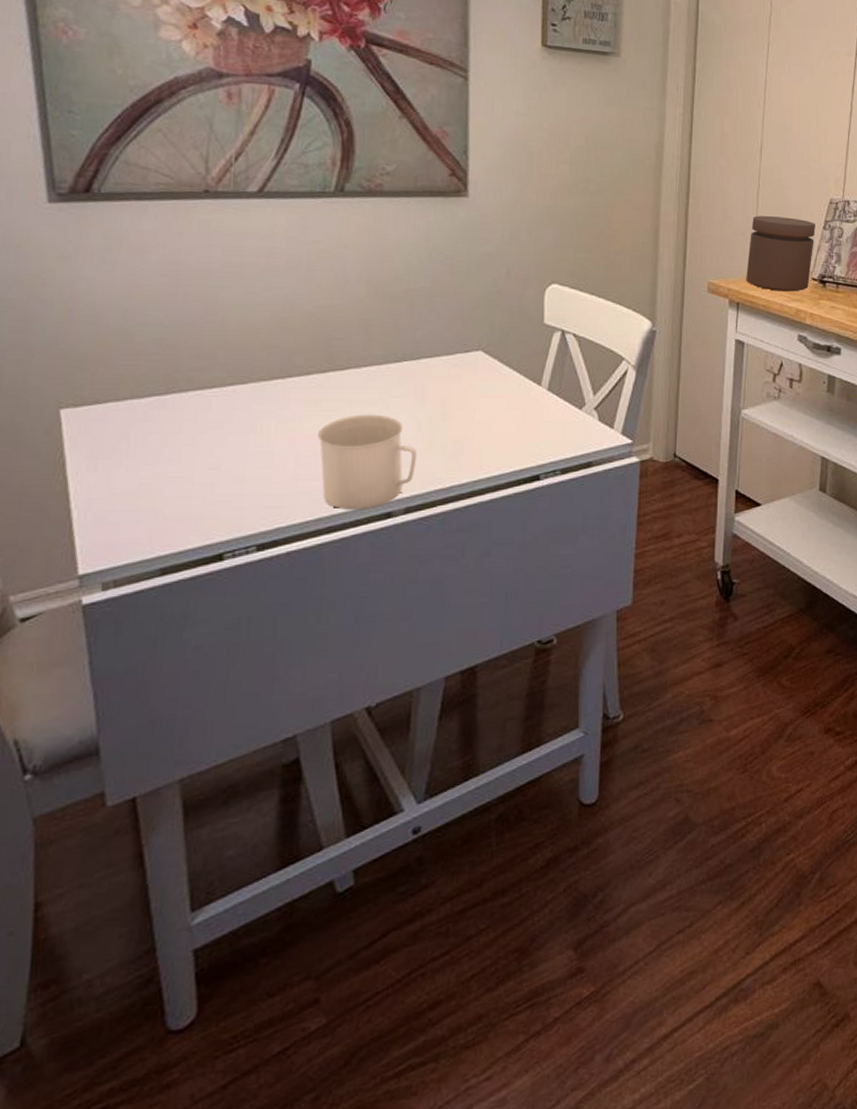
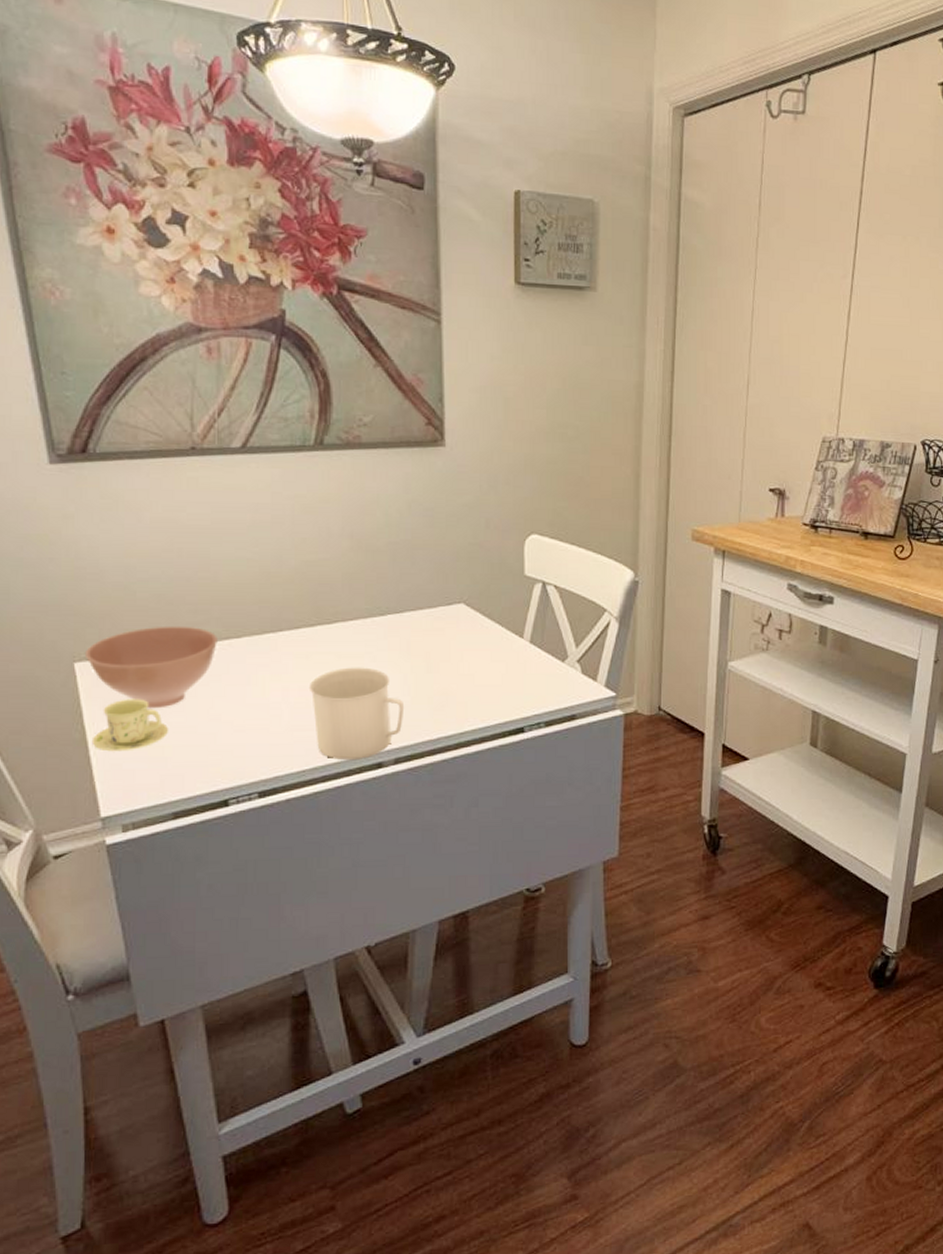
bowl: none [72,371,221,458] -> present [84,626,217,709]
cup and saucer: none [73,447,162,504] -> present [91,699,169,752]
jar: present [746,215,815,292] -> none [732,457,807,538]

